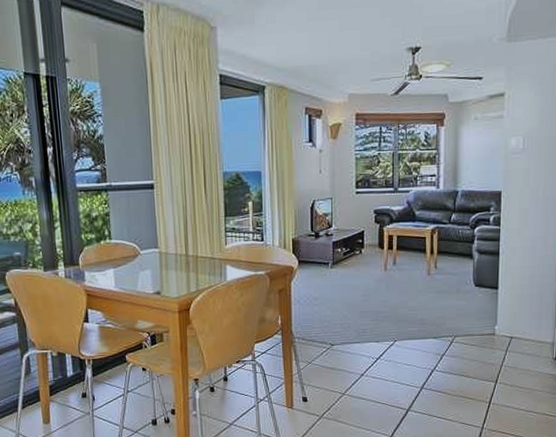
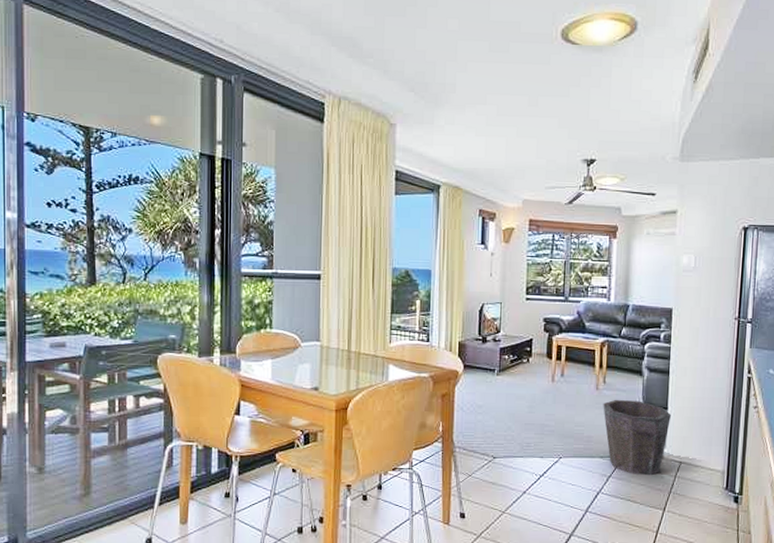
waste bin: none [435,282,501,352] -> present [603,399,671,476]

